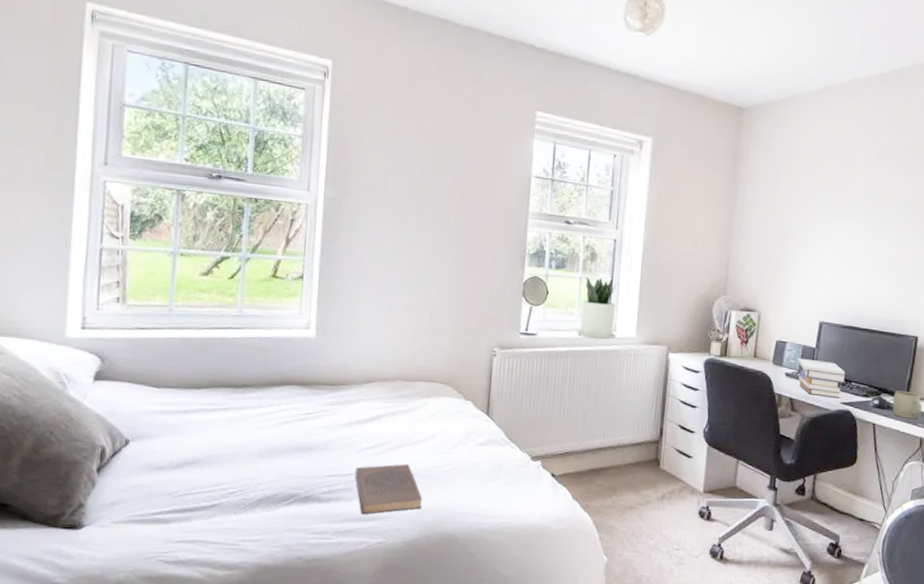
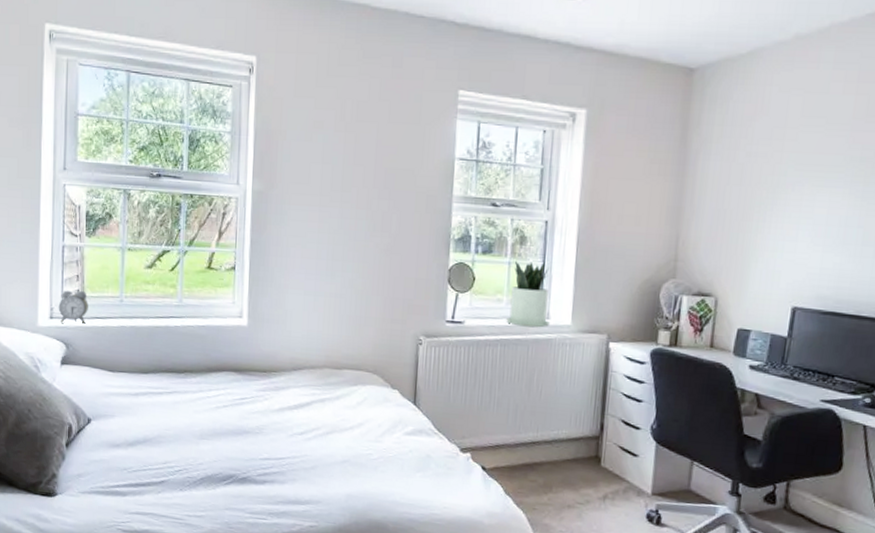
alarm clock: none [92,297,130,335] -> present [58,290,88,324]
book: present [354,464,423,514] -> none [287,450,352,498]
books: present [797,358,846,398] -> none [764,348,827,395]

